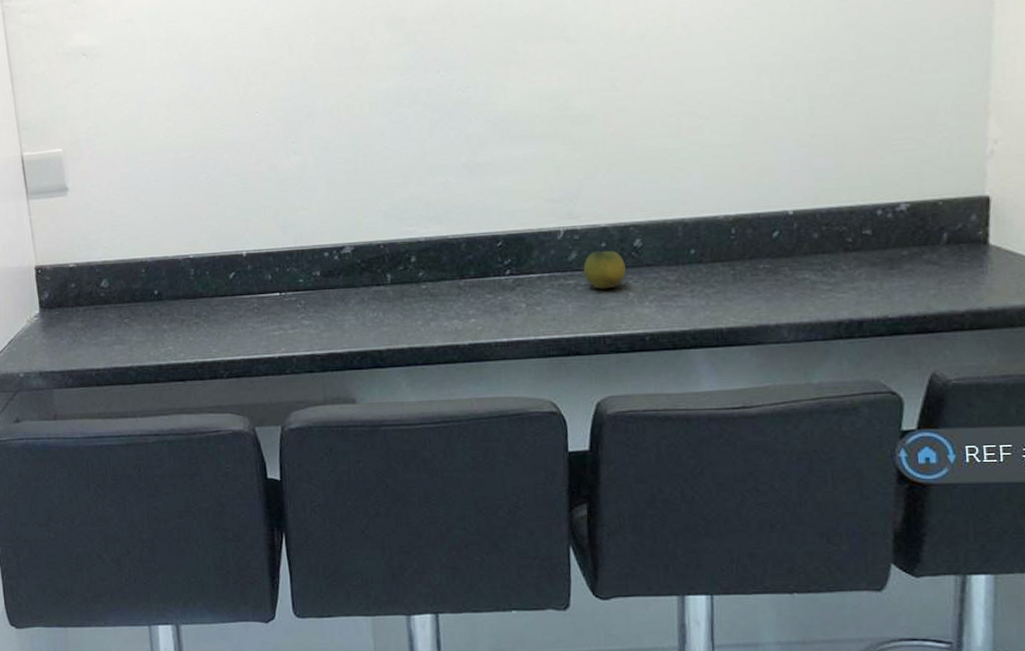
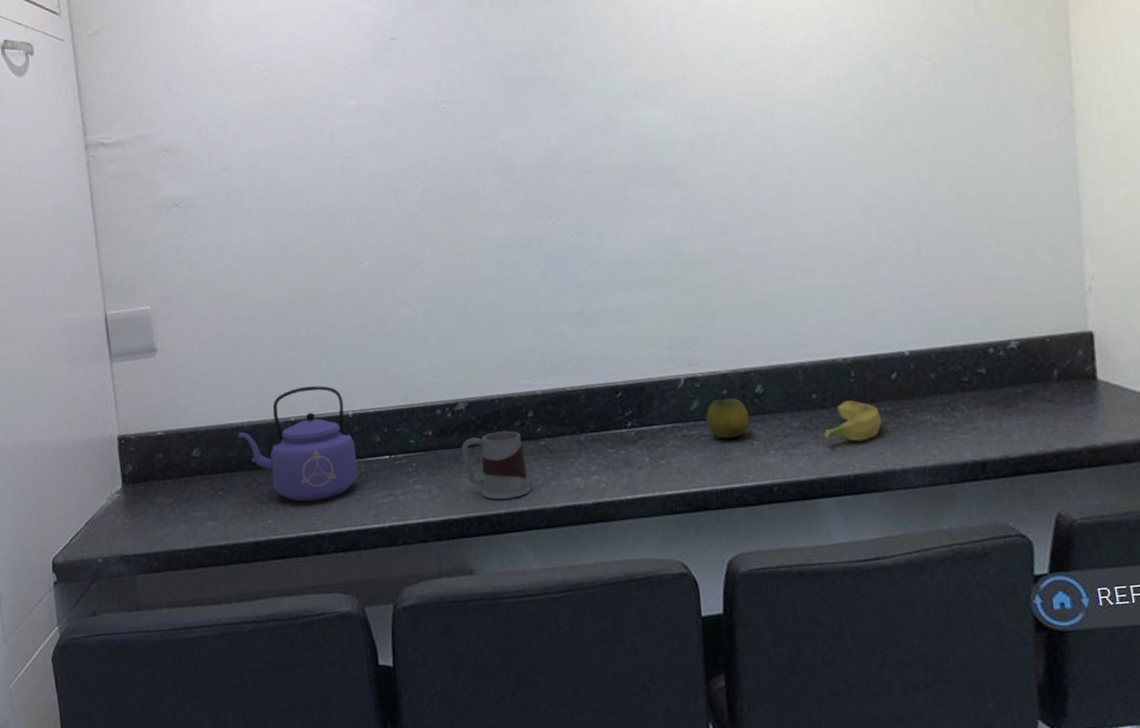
kettle: none [142,226,251,332] -> present [238,385,358,502]
mug: none [347,274,411,337] -> present [461,431,531,500]
banana: none [700,257,760,297] -> present [824,400,883,442]

